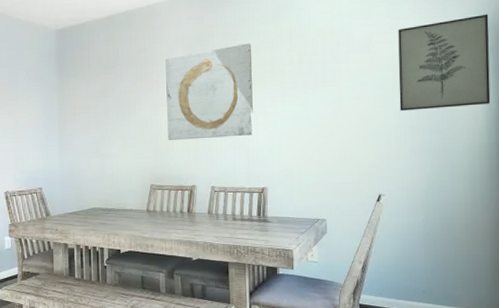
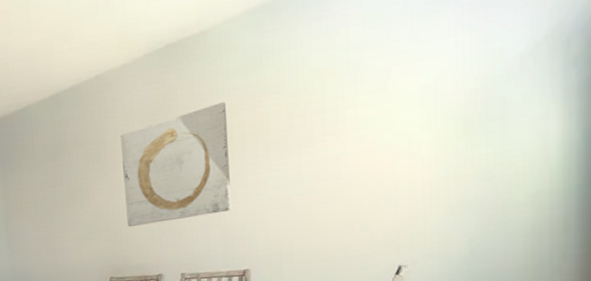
wall art: present [398,14,491,112] -> none [429,11,573,161]

